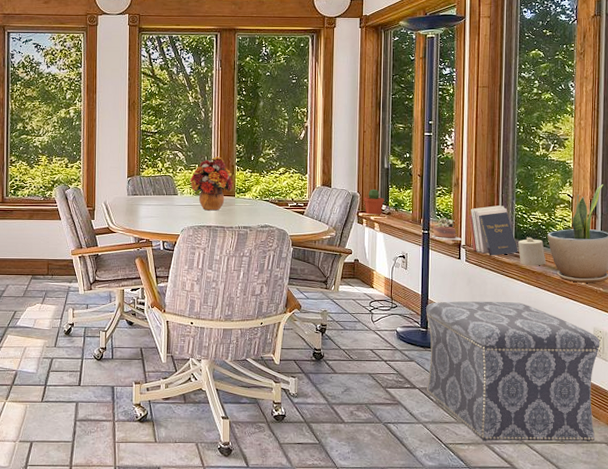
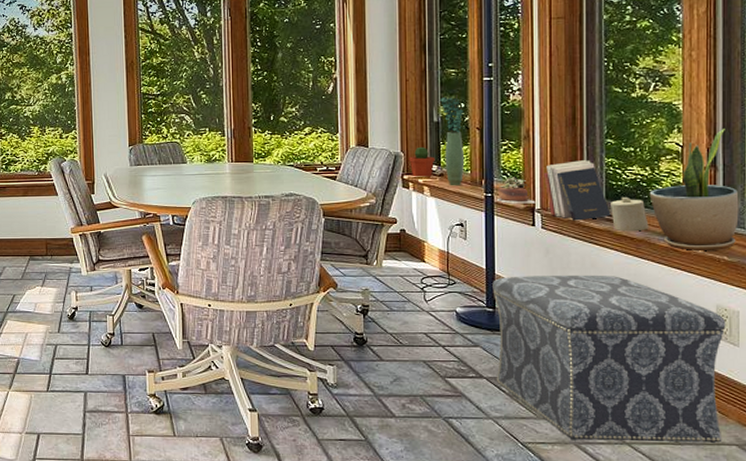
flower arrangement: present [189,156,234,211] -> none [199,117,251,179]
vase: none [390,145,409,224] -> present [440,94,465,186]

